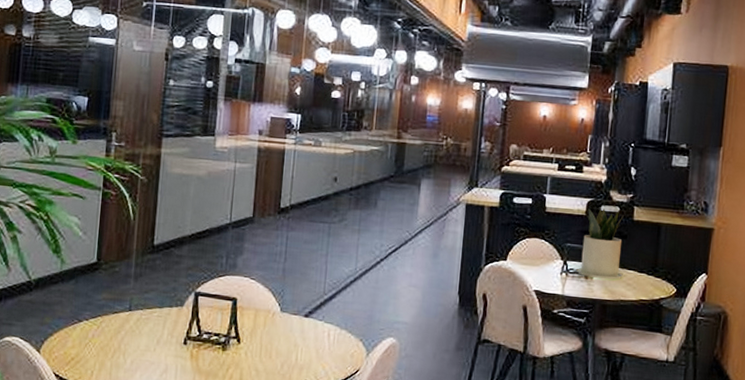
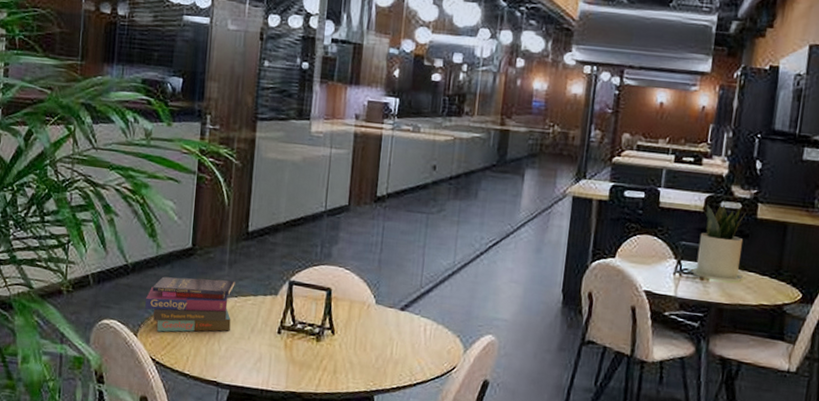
books: none [48,292,141,348] -> present [145,276,235,332]

